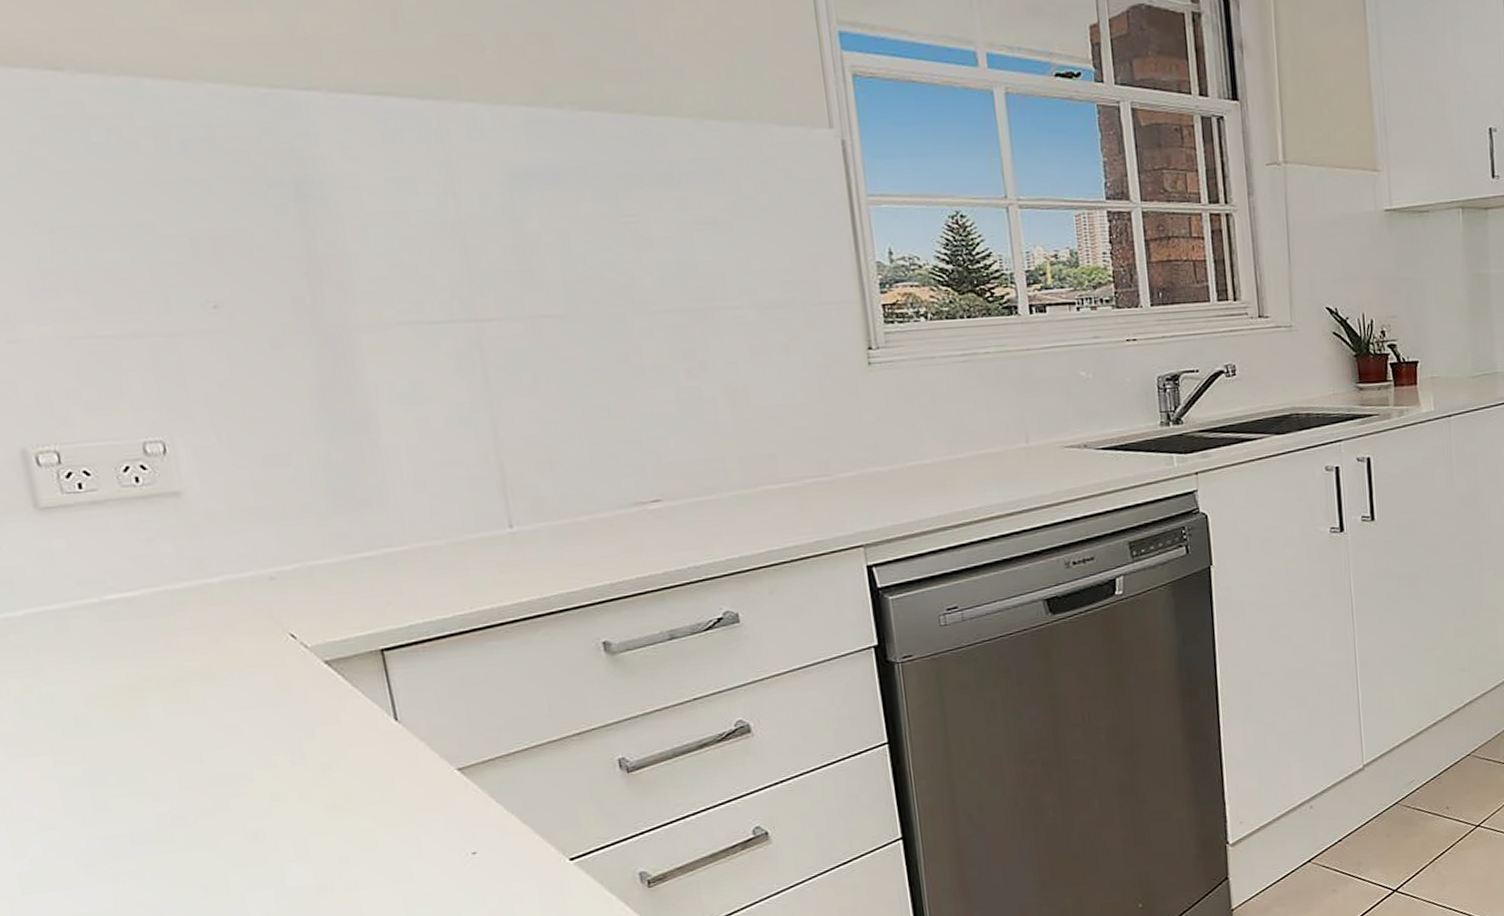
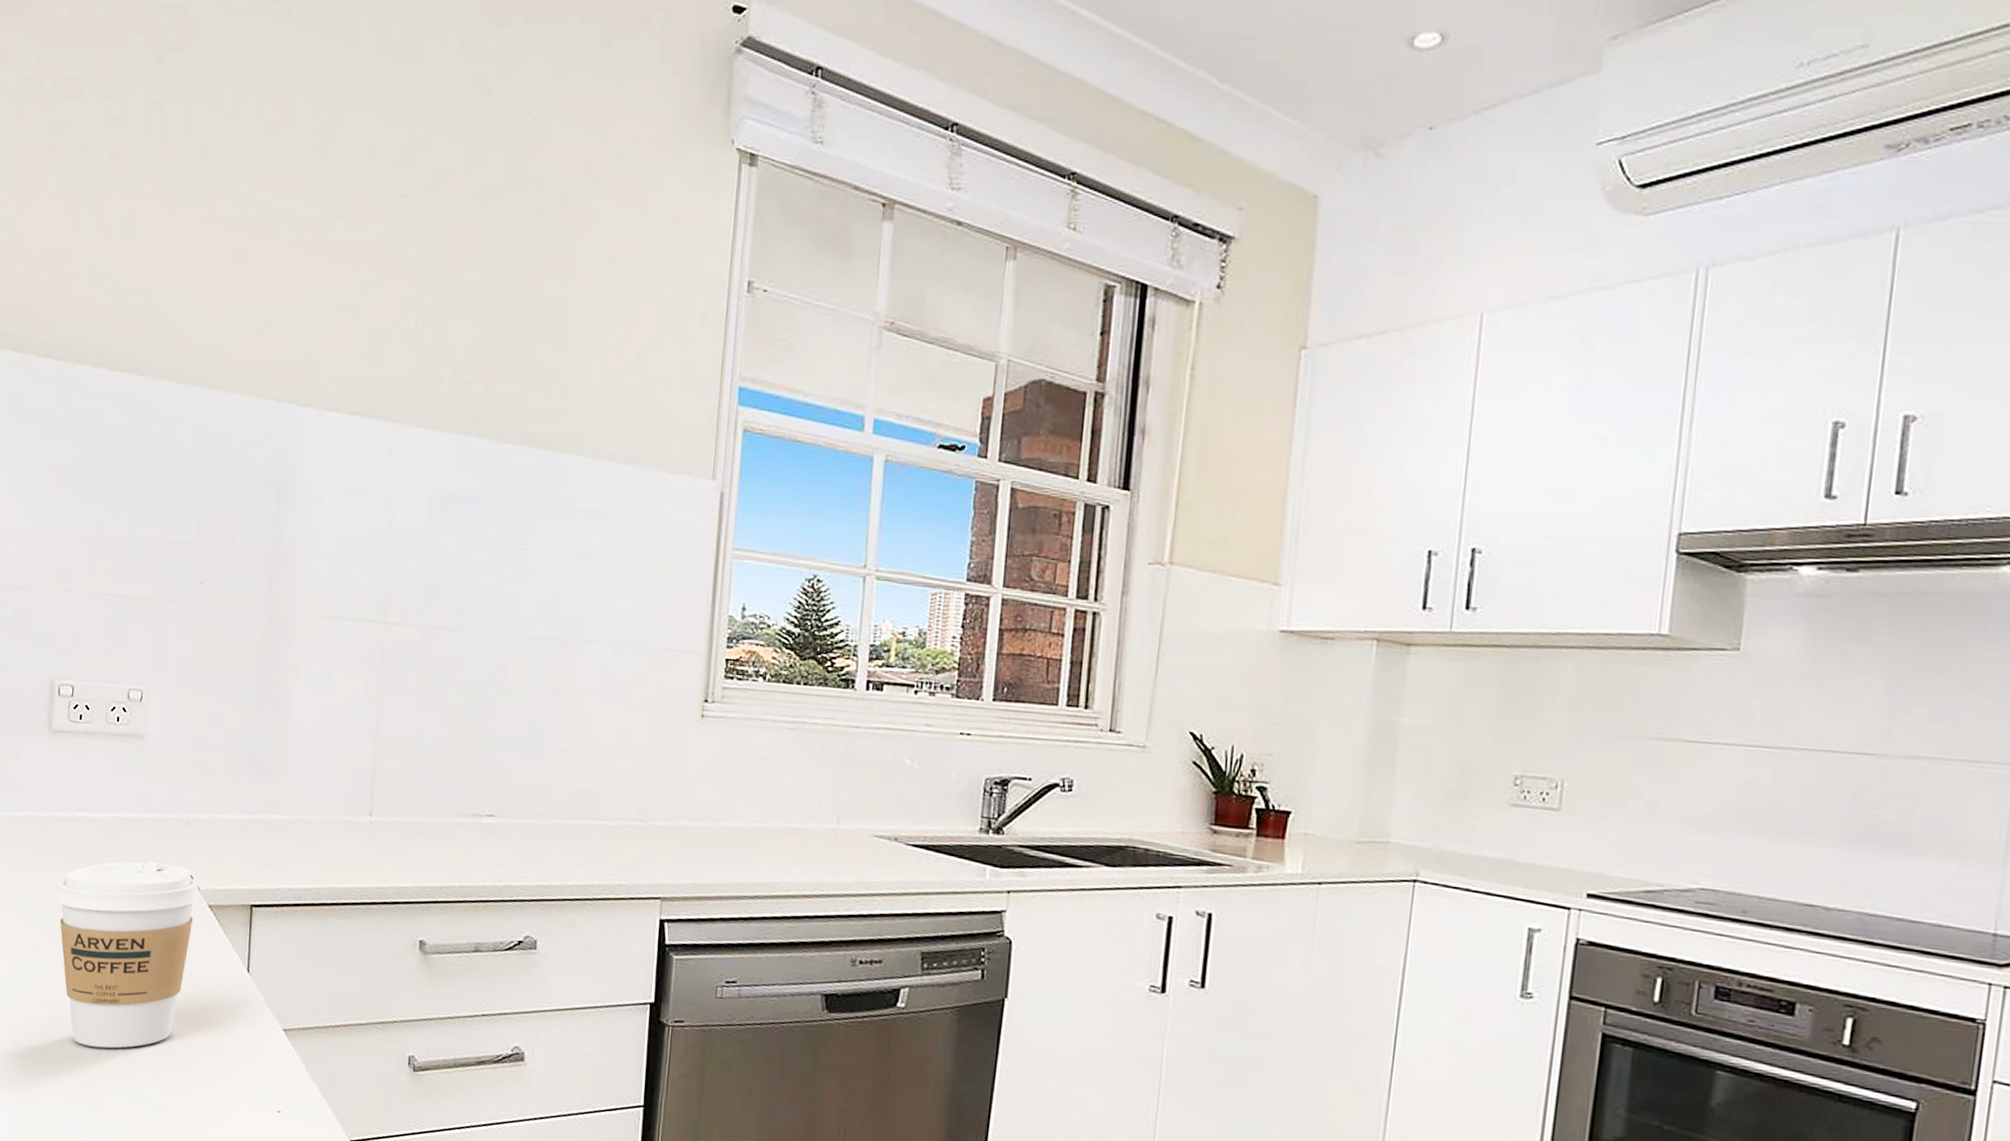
coffee cup: none [102,627,312,850] -> present [56,861,198,1049]

